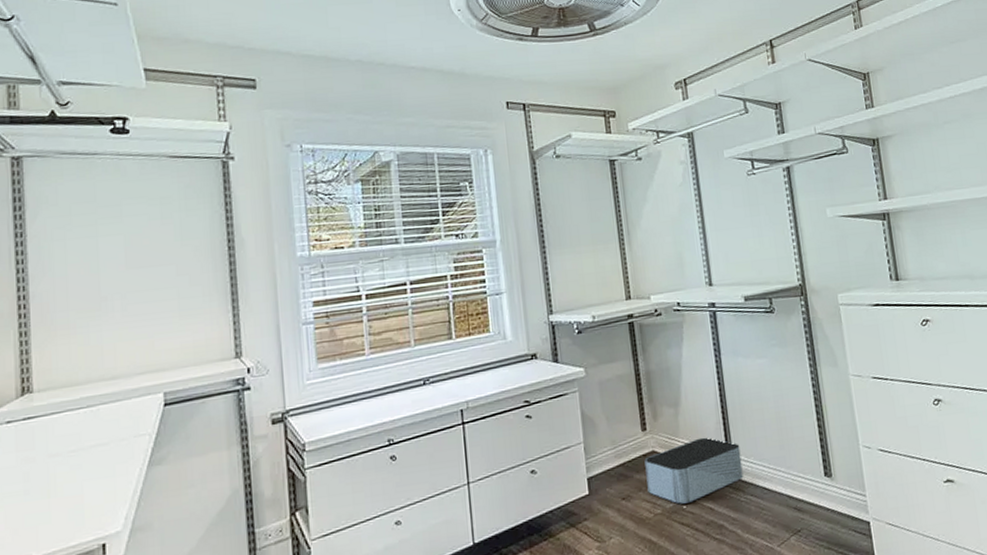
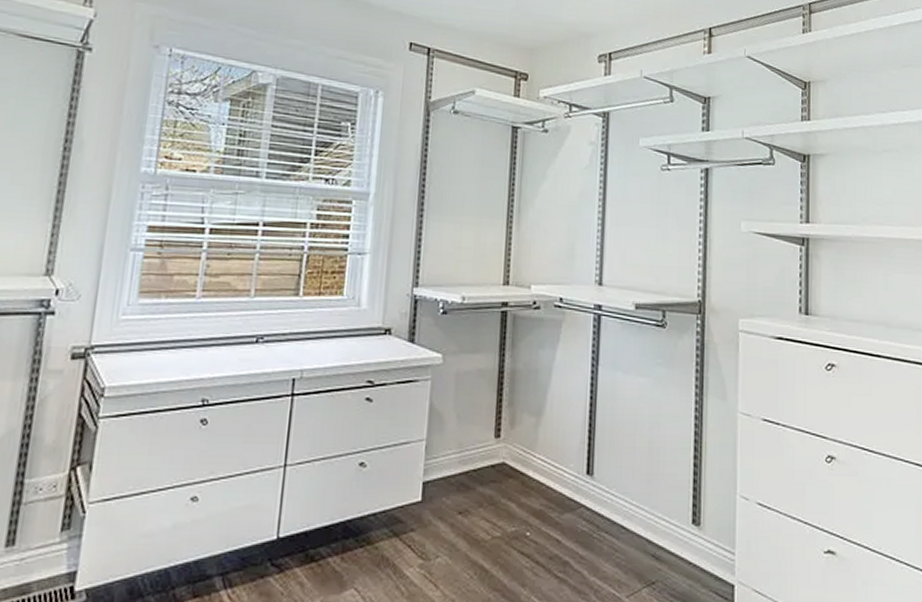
storage bin: present [644,437,744,504] -> none [489,456,602,530]

